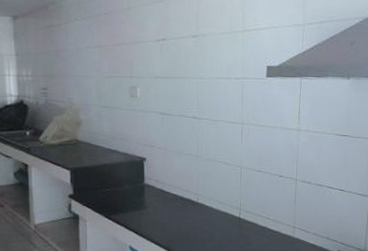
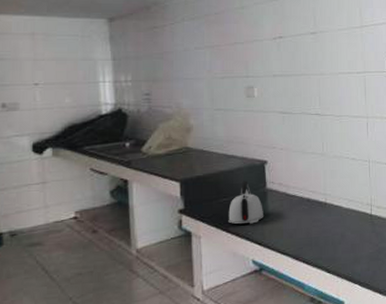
kettle: none [110,174,141,214] -> present [228,181,263,224]

